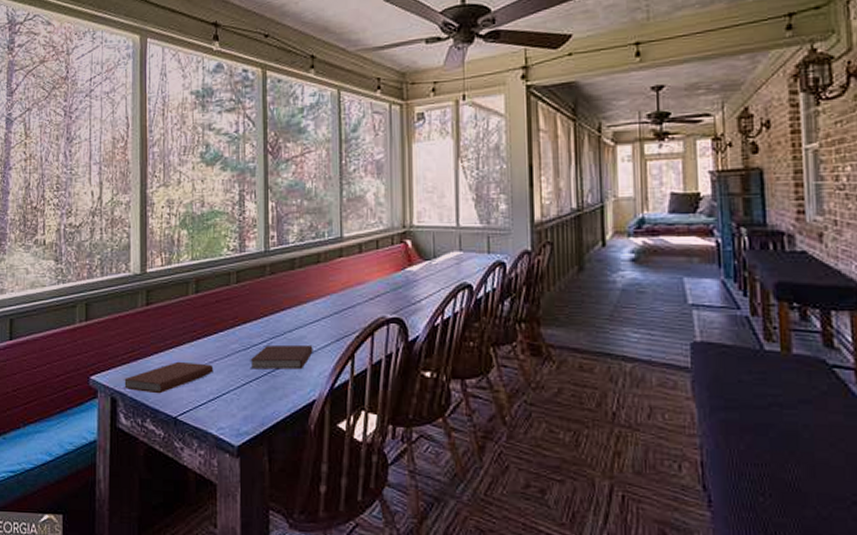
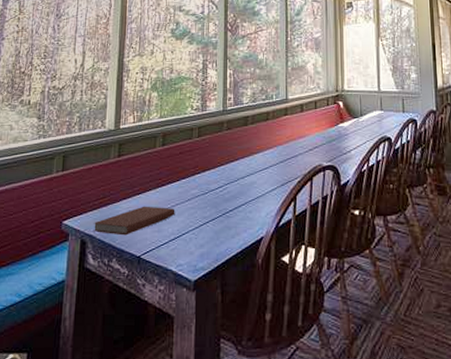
notebook: present [250,344,313,370] -> none [207,189,262,211]

